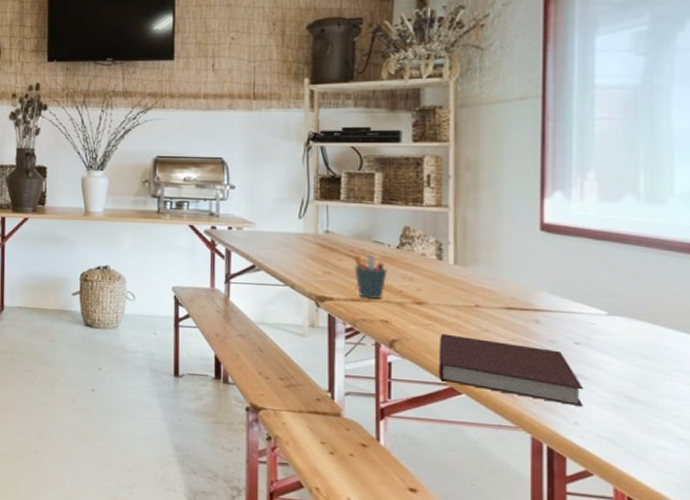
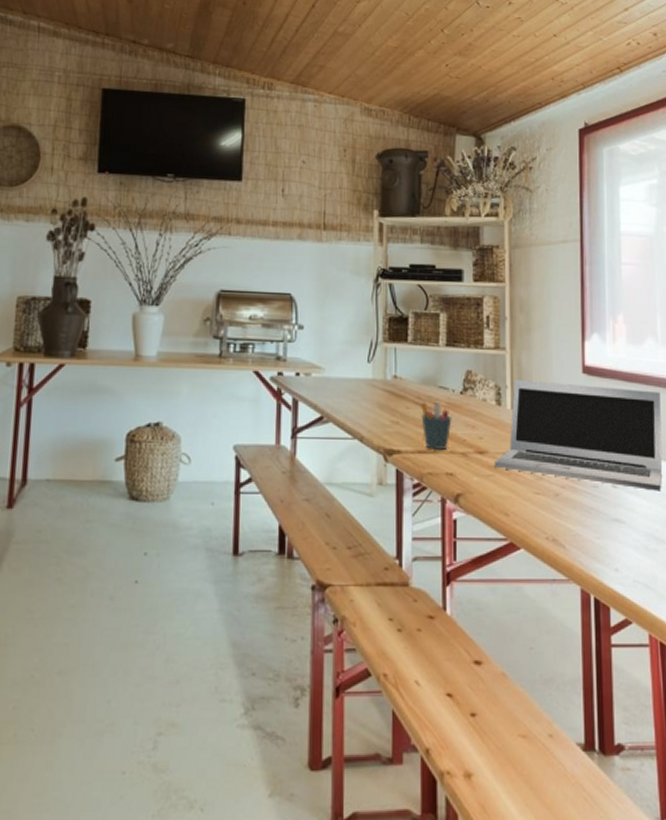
laptop: none [434,236,640,351] -> present [494,380,663,492]
notebook: present [438,333,584,408] -> none [499,484,622,553]

